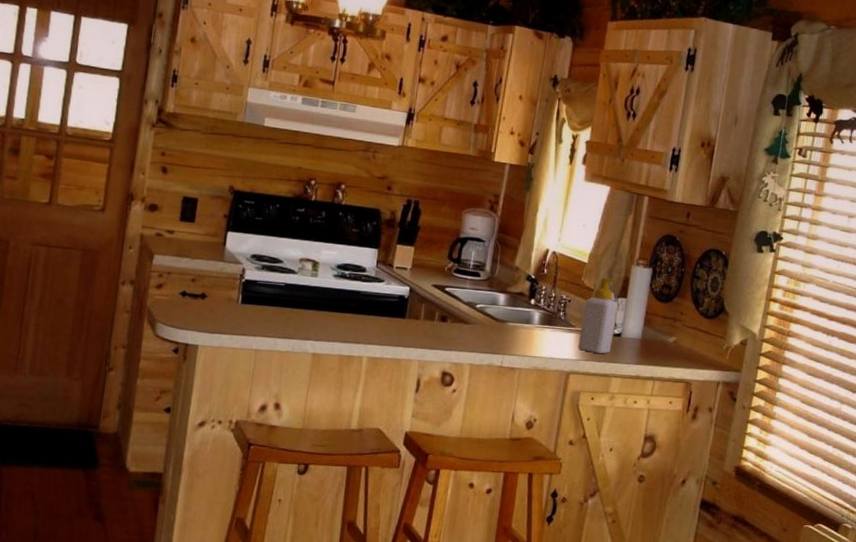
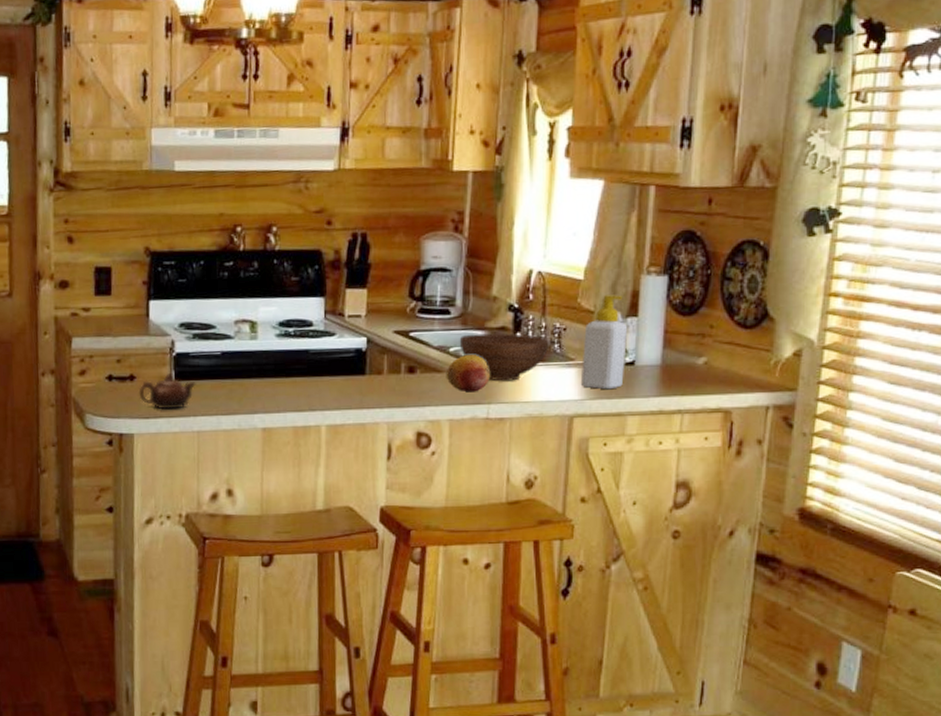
teapot: none [207,296,260,328] -> present [138,373,196,410]
fruit: none [471,311,507,344] -> present [446,353,490,393]
bowl: none [484,295,557,338] -> present [459,333,549,382]

